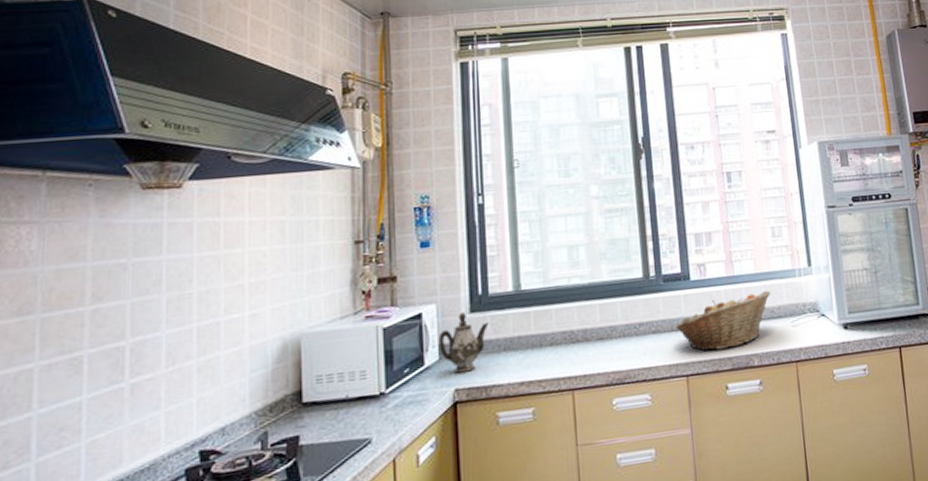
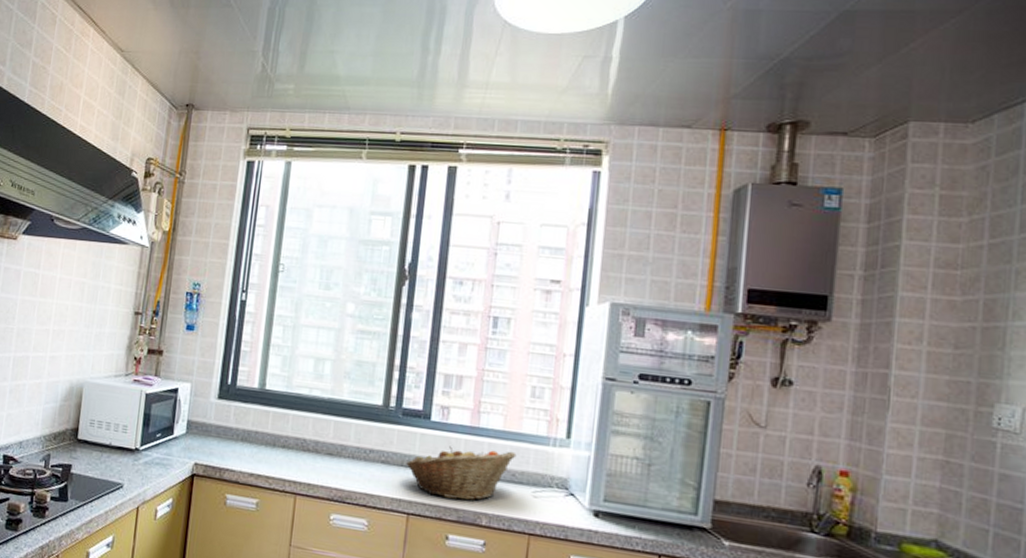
teapot: present [438,312,489,374] -> none [187,396,232,451]

